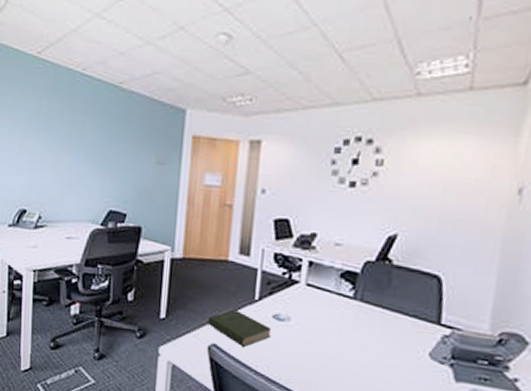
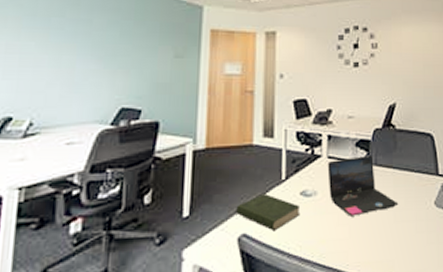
laptop: none [304,288,384,350] -> present [327,155,399,217]

